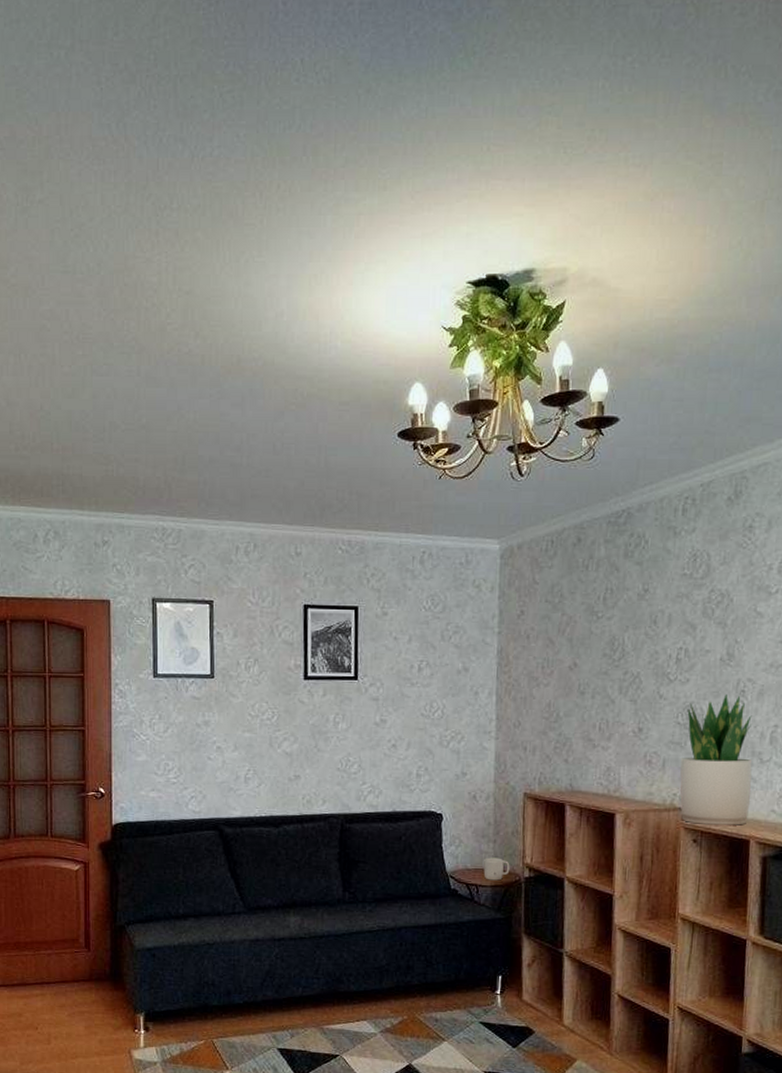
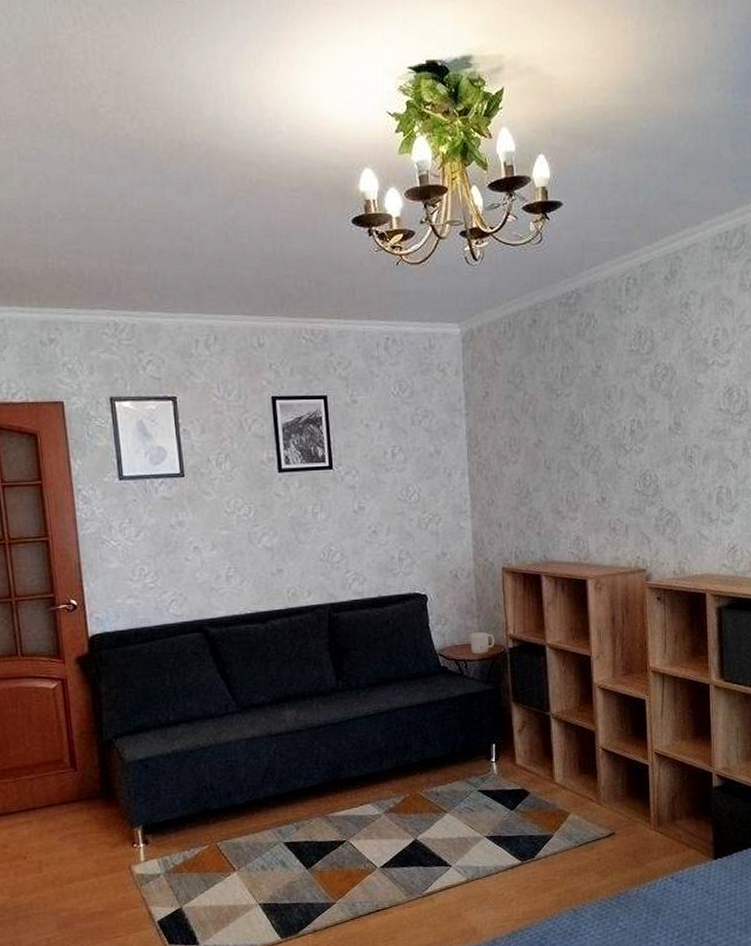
planter: present [679,694,753,826] -> none [642,461,704,583]

